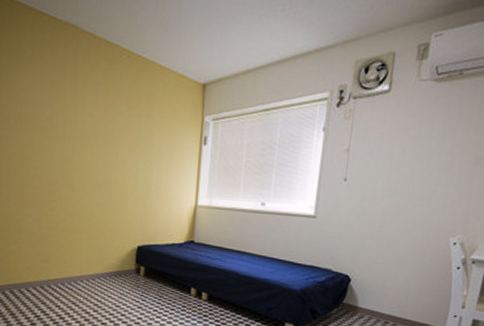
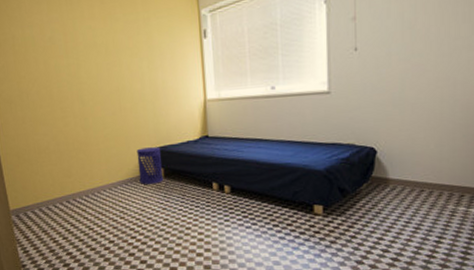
waste bin: none [118,243,145,281] -> present [136,147,164,184]

